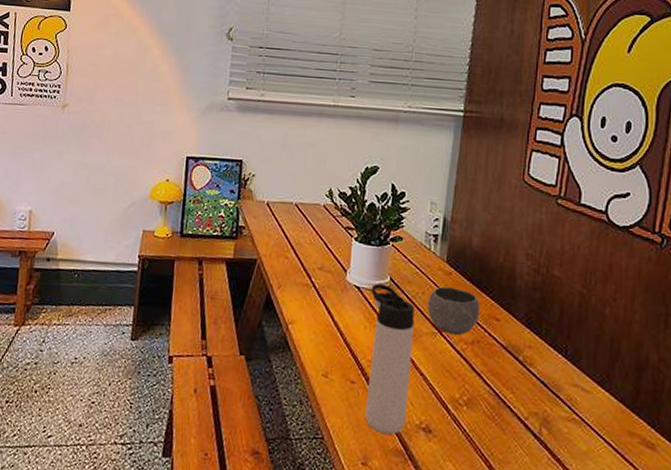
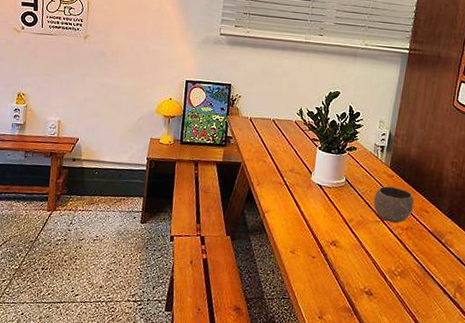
thermos bottle: present [365,283,415,435] -> none [322,182,364,297]

